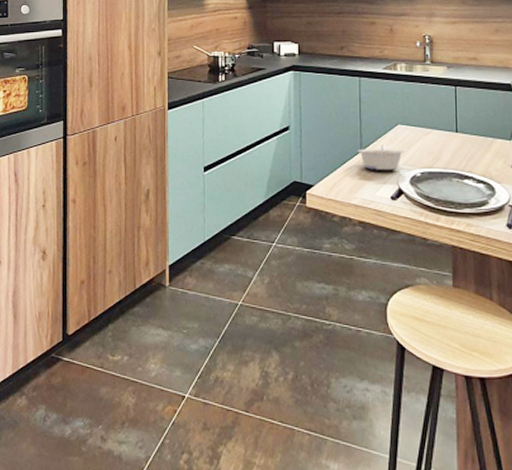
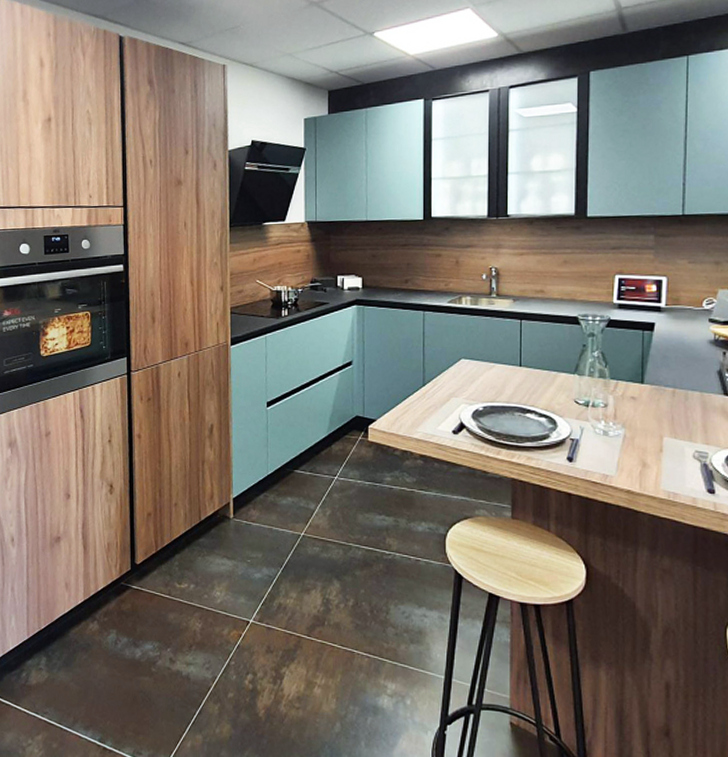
legume: present [357,145,404,170] -> none [420,379,467,404]

